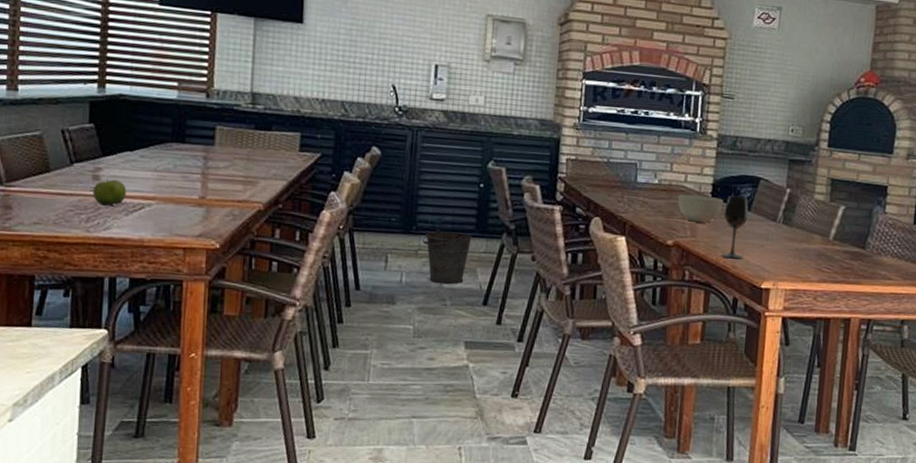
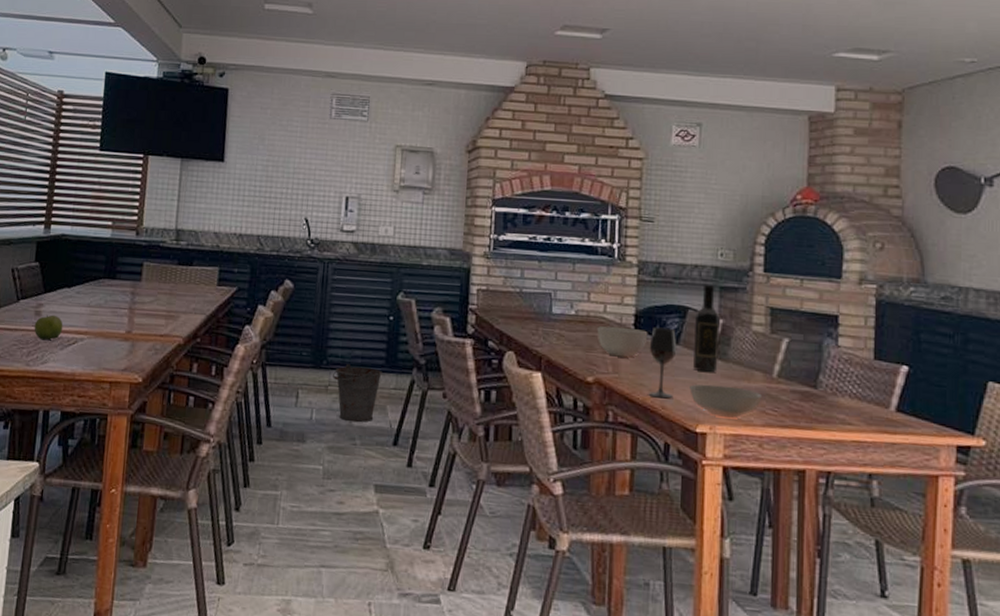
bowl: none [757,246,820,275] -> present [689,384,763,418]
wine bottle: none [762,158,788,236] -> present [693,285,720,372]

